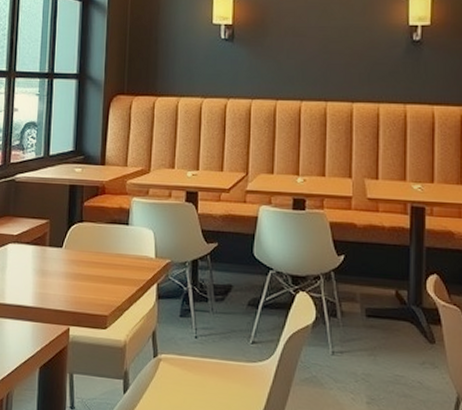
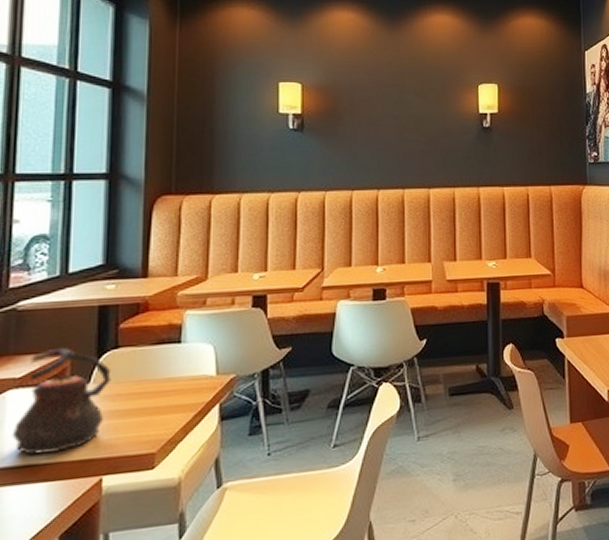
teapot: none [10,215,78,300] -> present [11,347,112,455]

